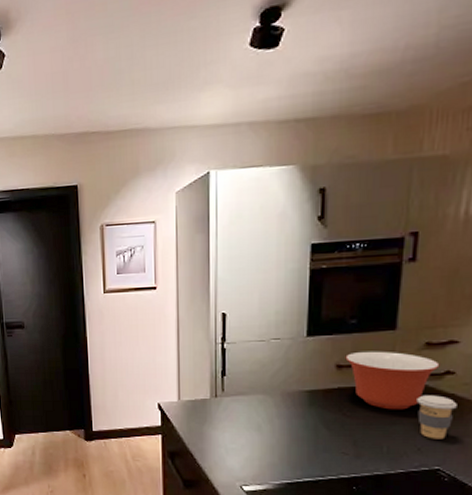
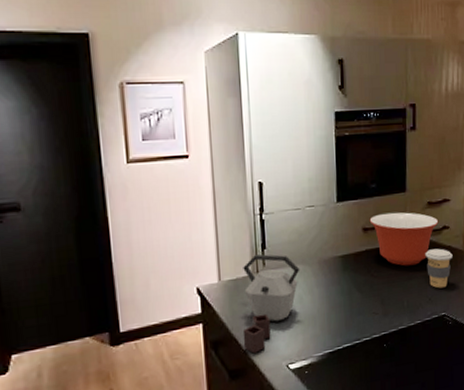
kettle: none [198,381,261,469] -> present [242,254,300,354]

